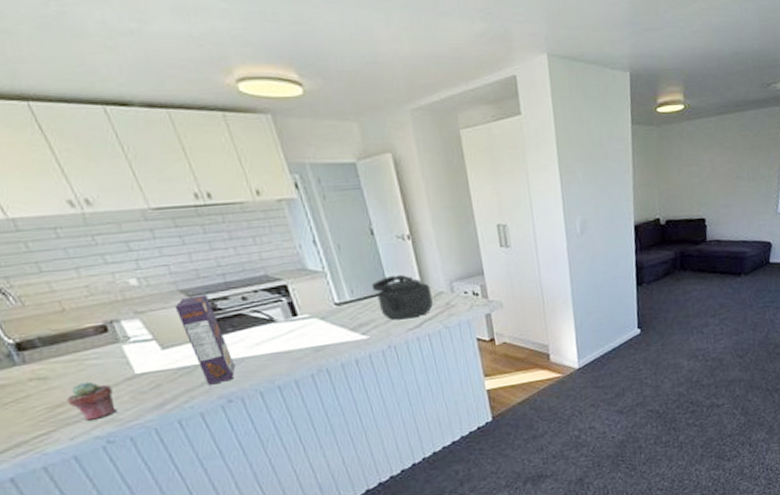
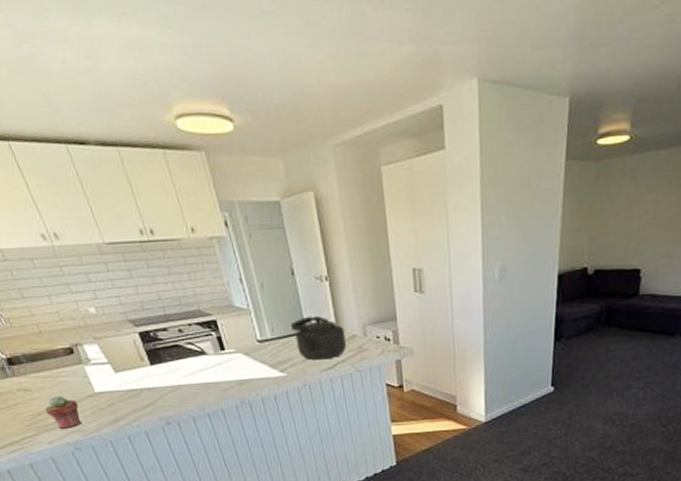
cereal box: present [174,294,236,385] -> none [124,325,173,408]

